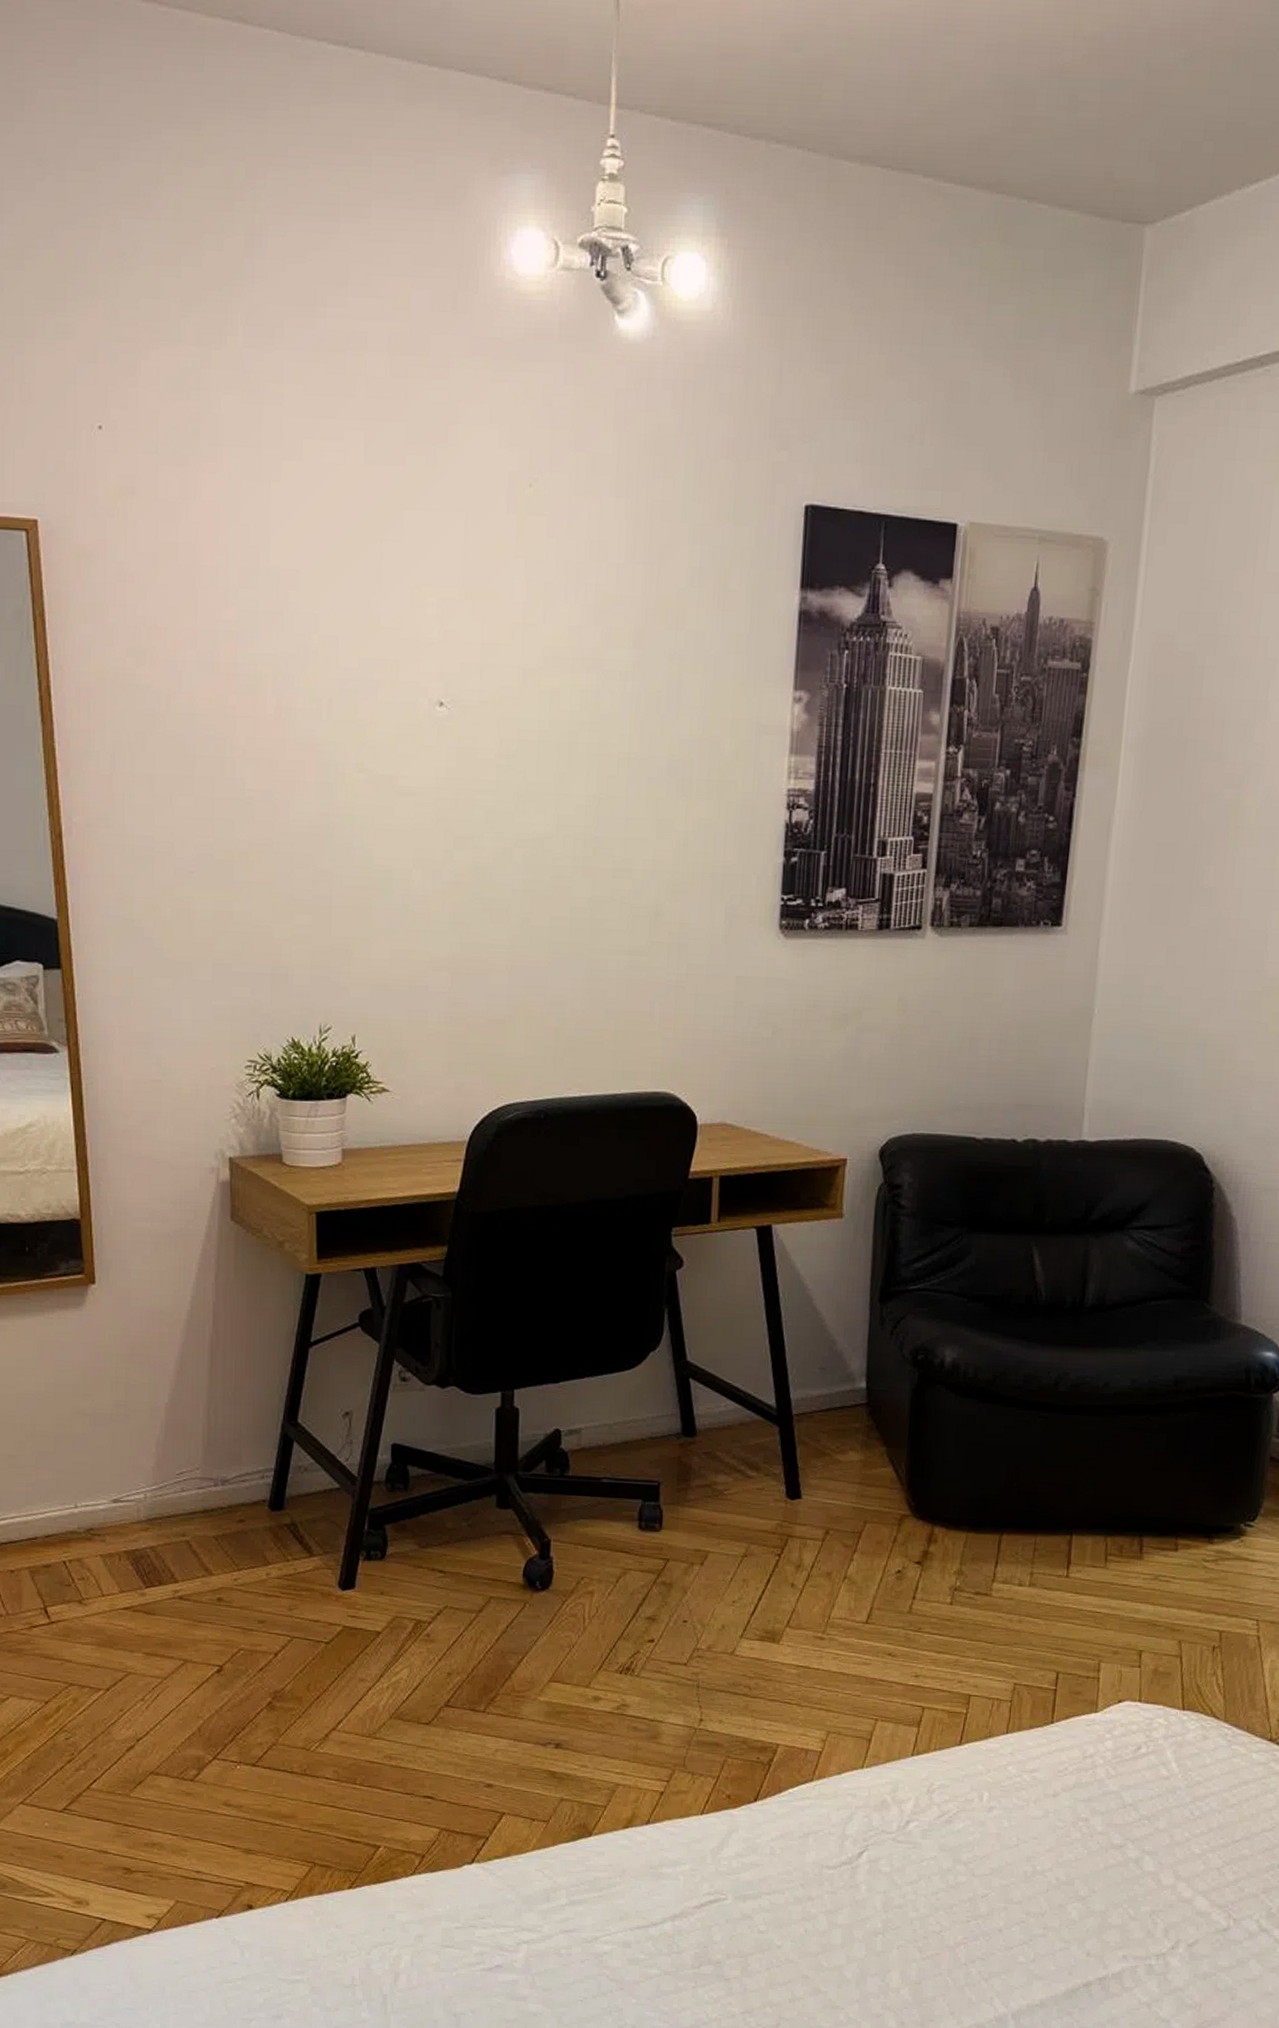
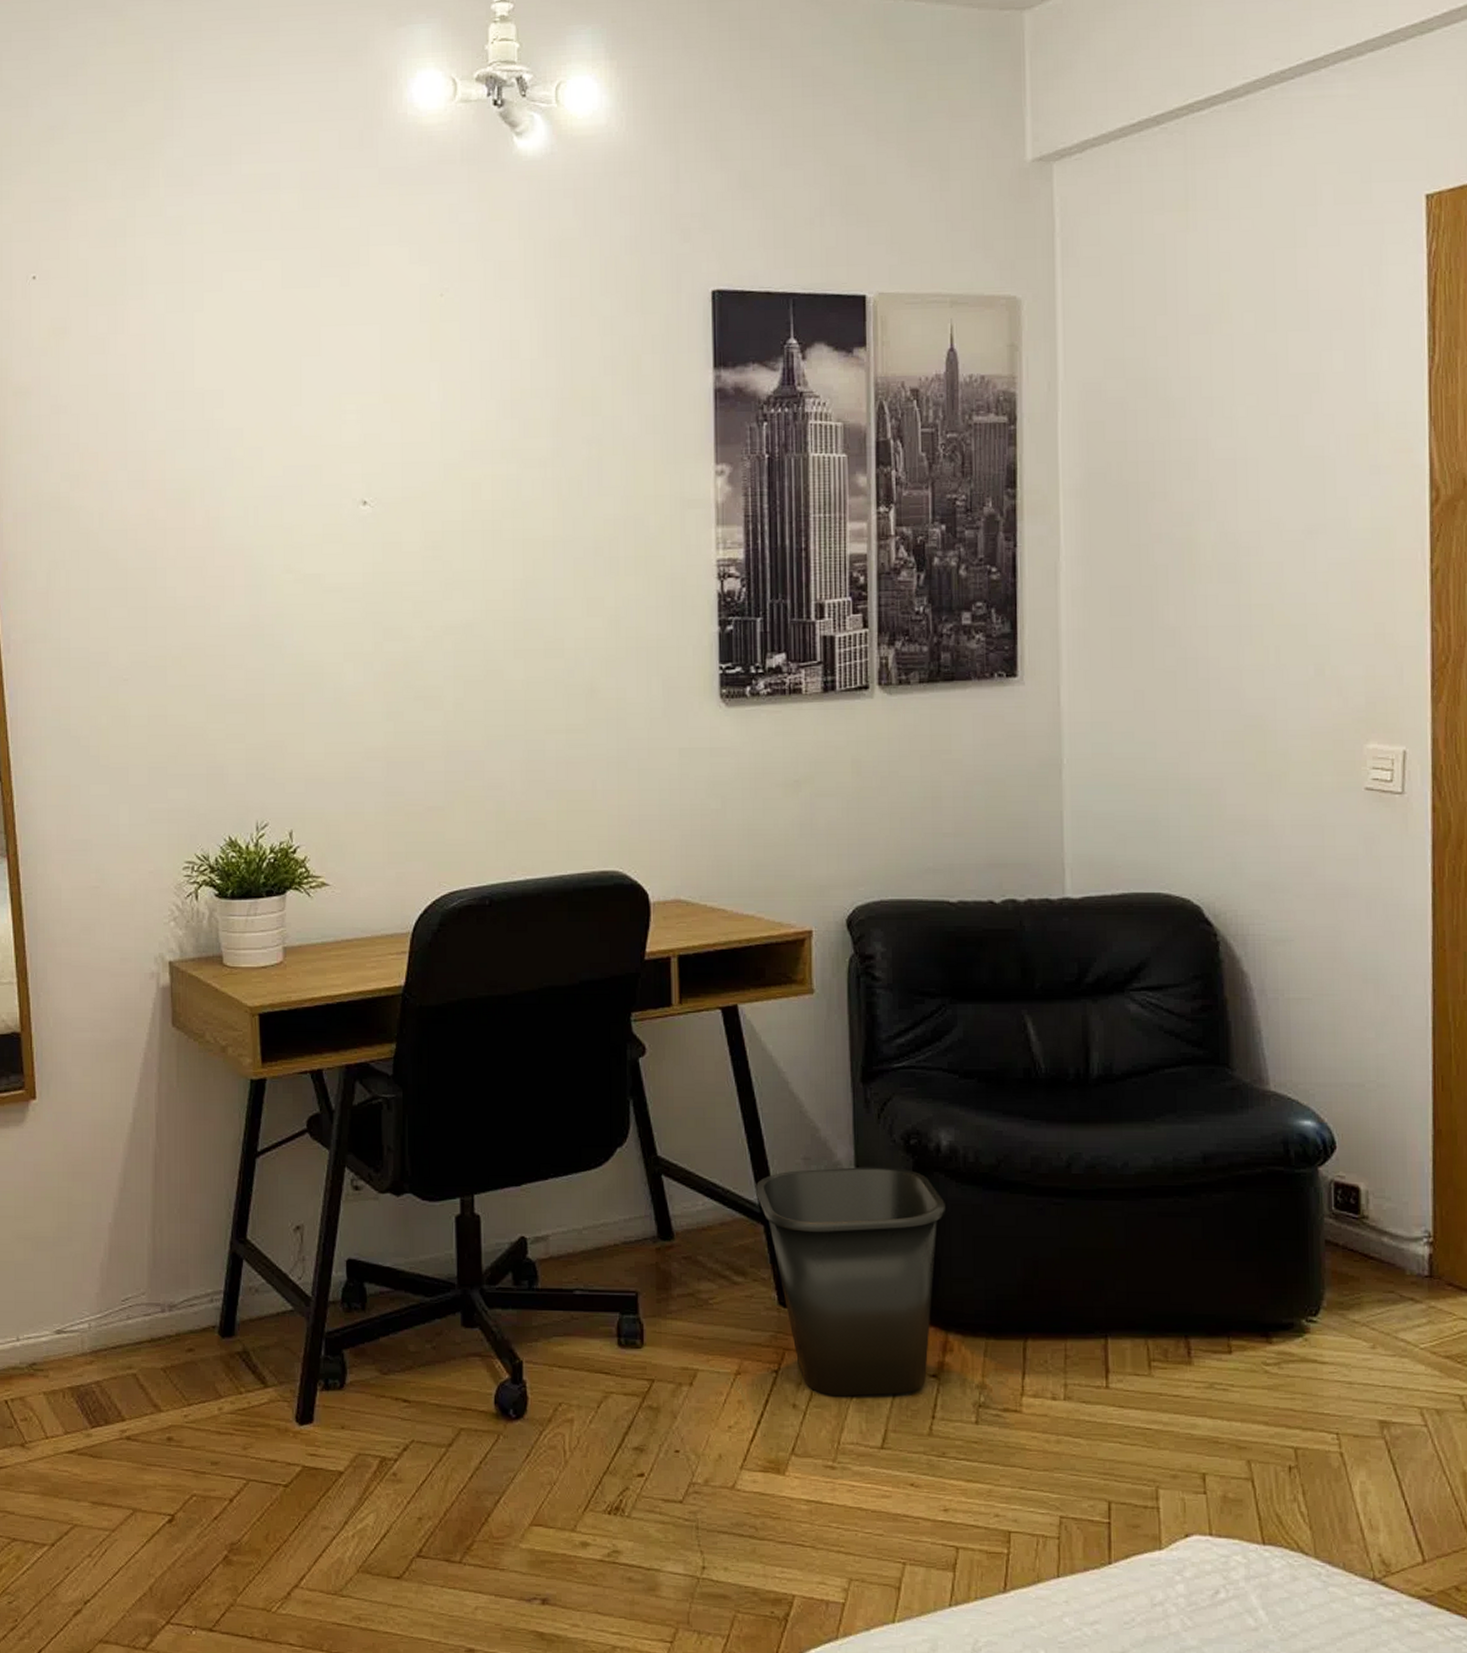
waste bin: none [774,1377,943,1578] -> present [756,1166,945,1397]

